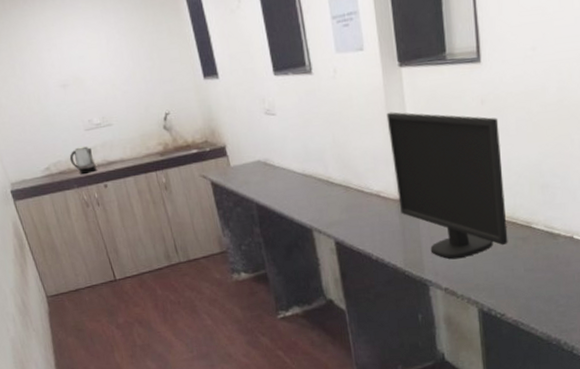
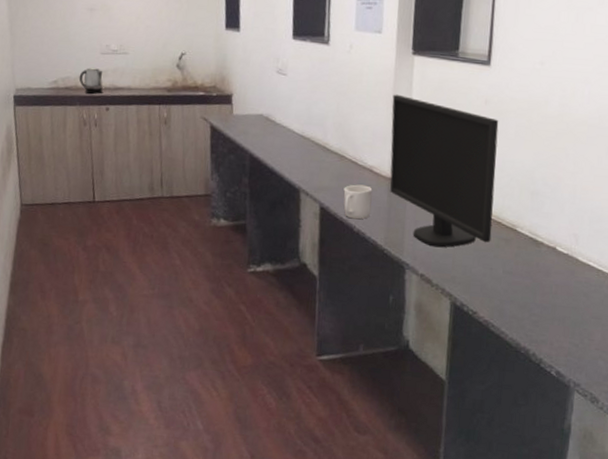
mug: none [355,211,386,248] -> present [343,184,373,220]

